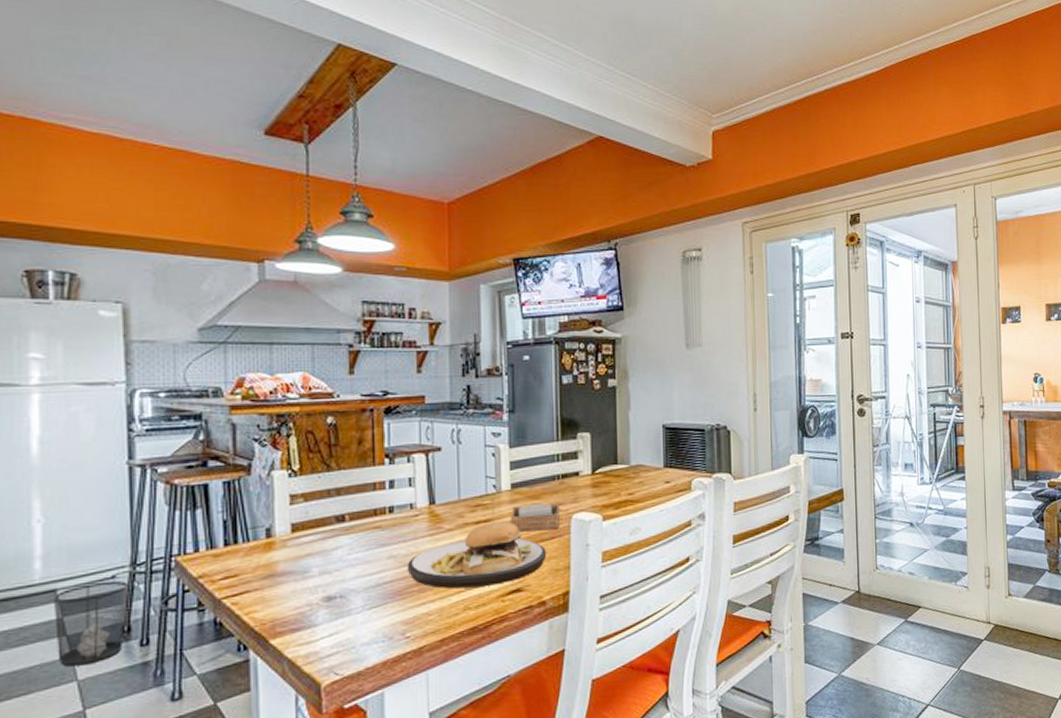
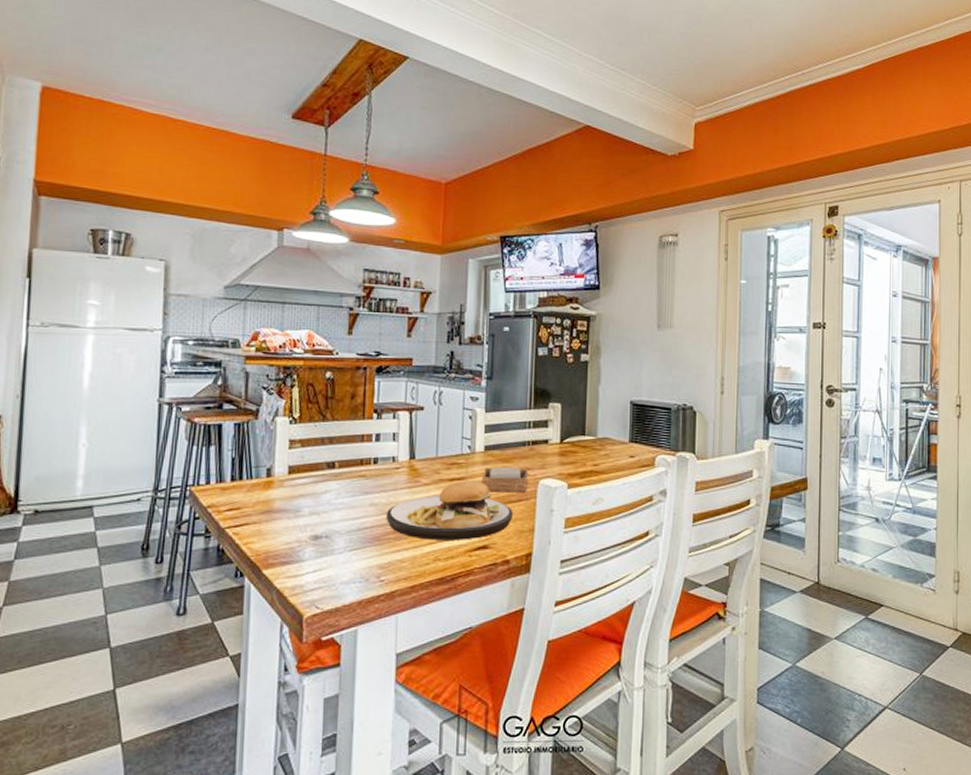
waste bin: present [53,580,130,667] -> none [89,503,151,575]

